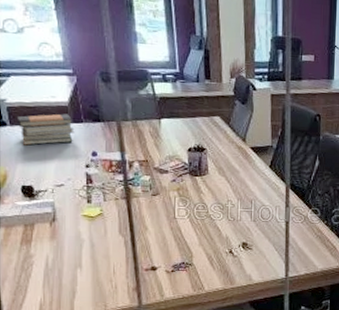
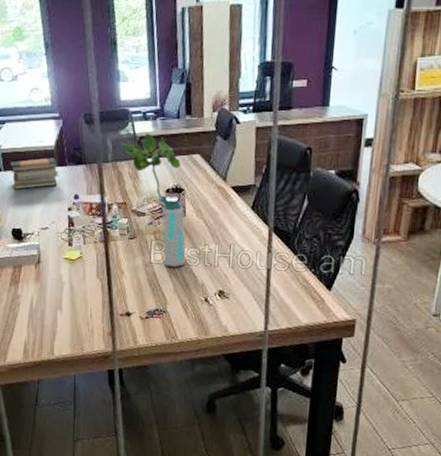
plant: none [138,94,202,156] -> present [119,133,181,197]
water bottle: none [180,153,210,222] -> present [158,195,186,268]

